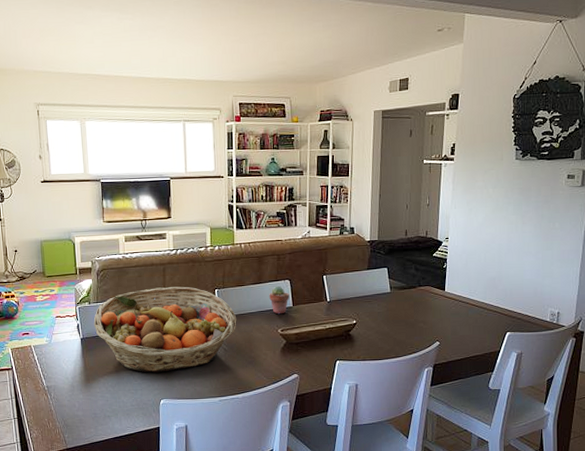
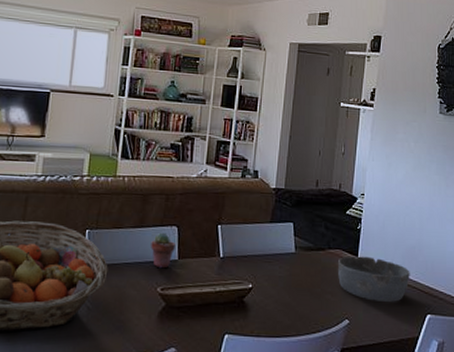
bowl: none [428,289,491,325] -> present [338,255,410,302]

